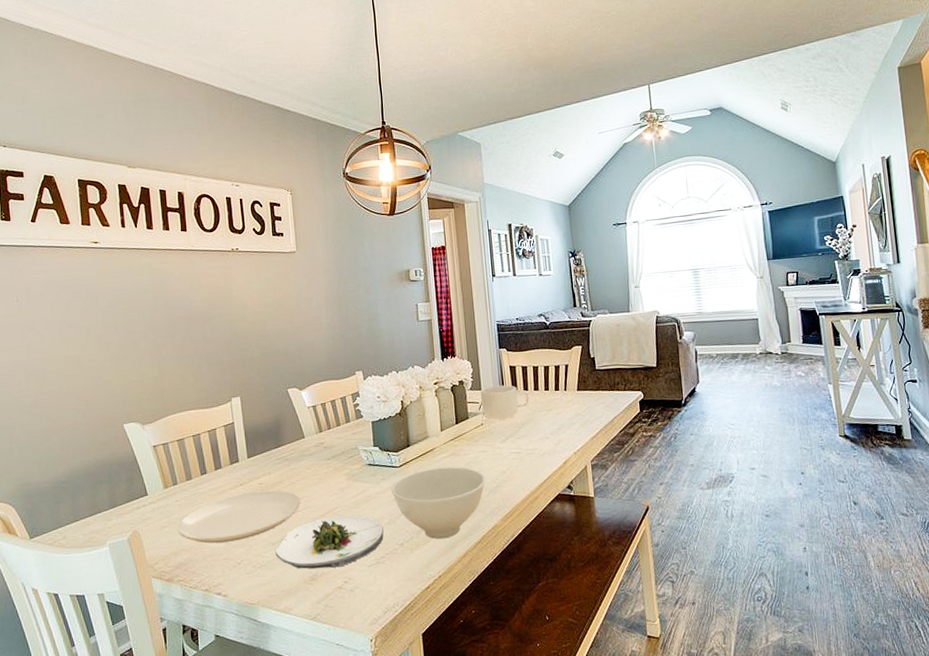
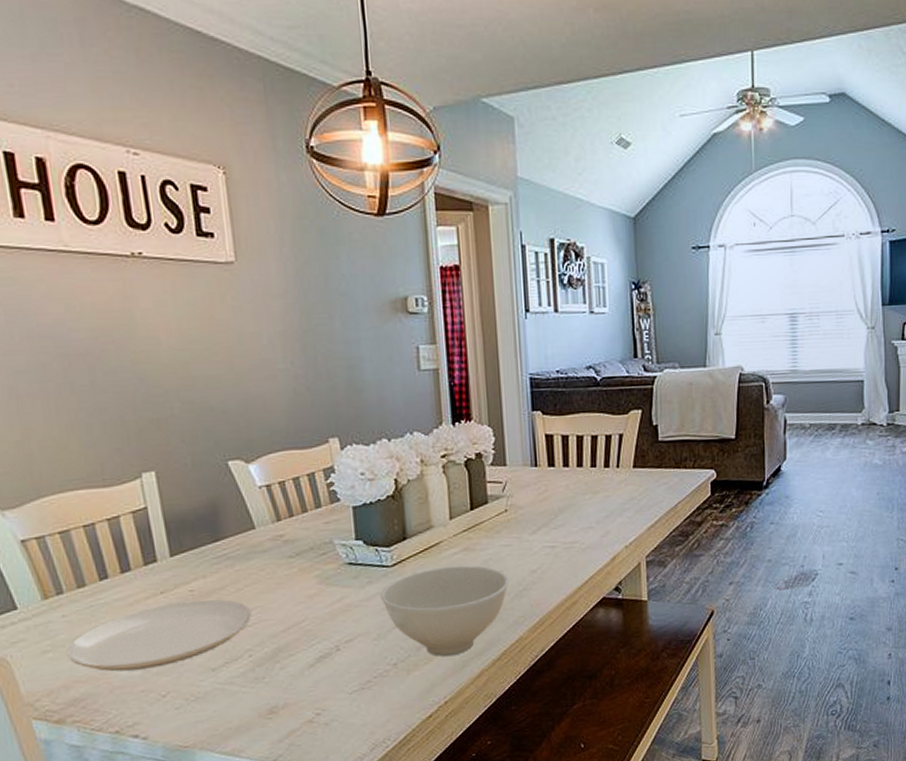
salad plate: present [275,514,384,569] -> none [216,628,371,700]
cup: present [480,385,530,420] -> none [504,459,571,505]

